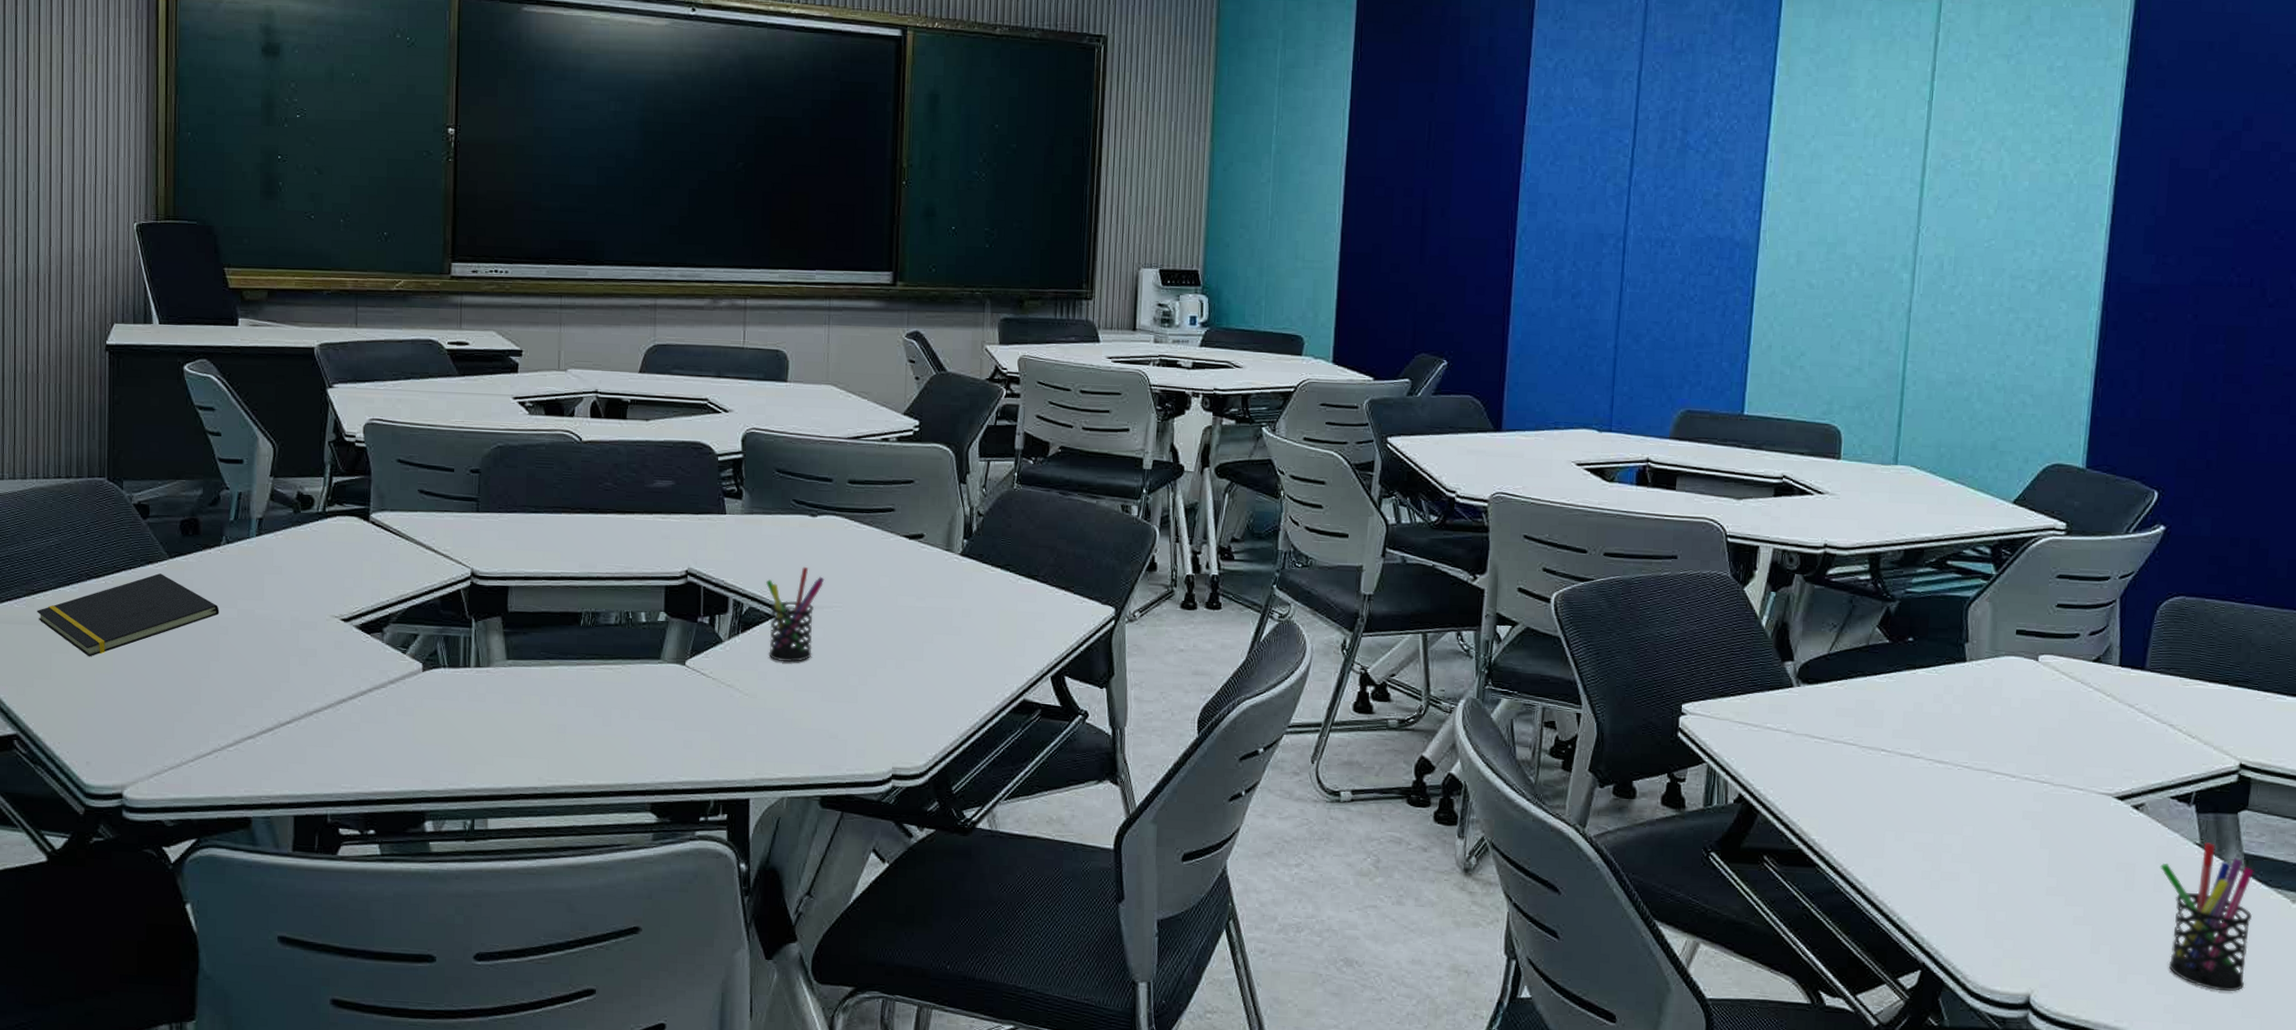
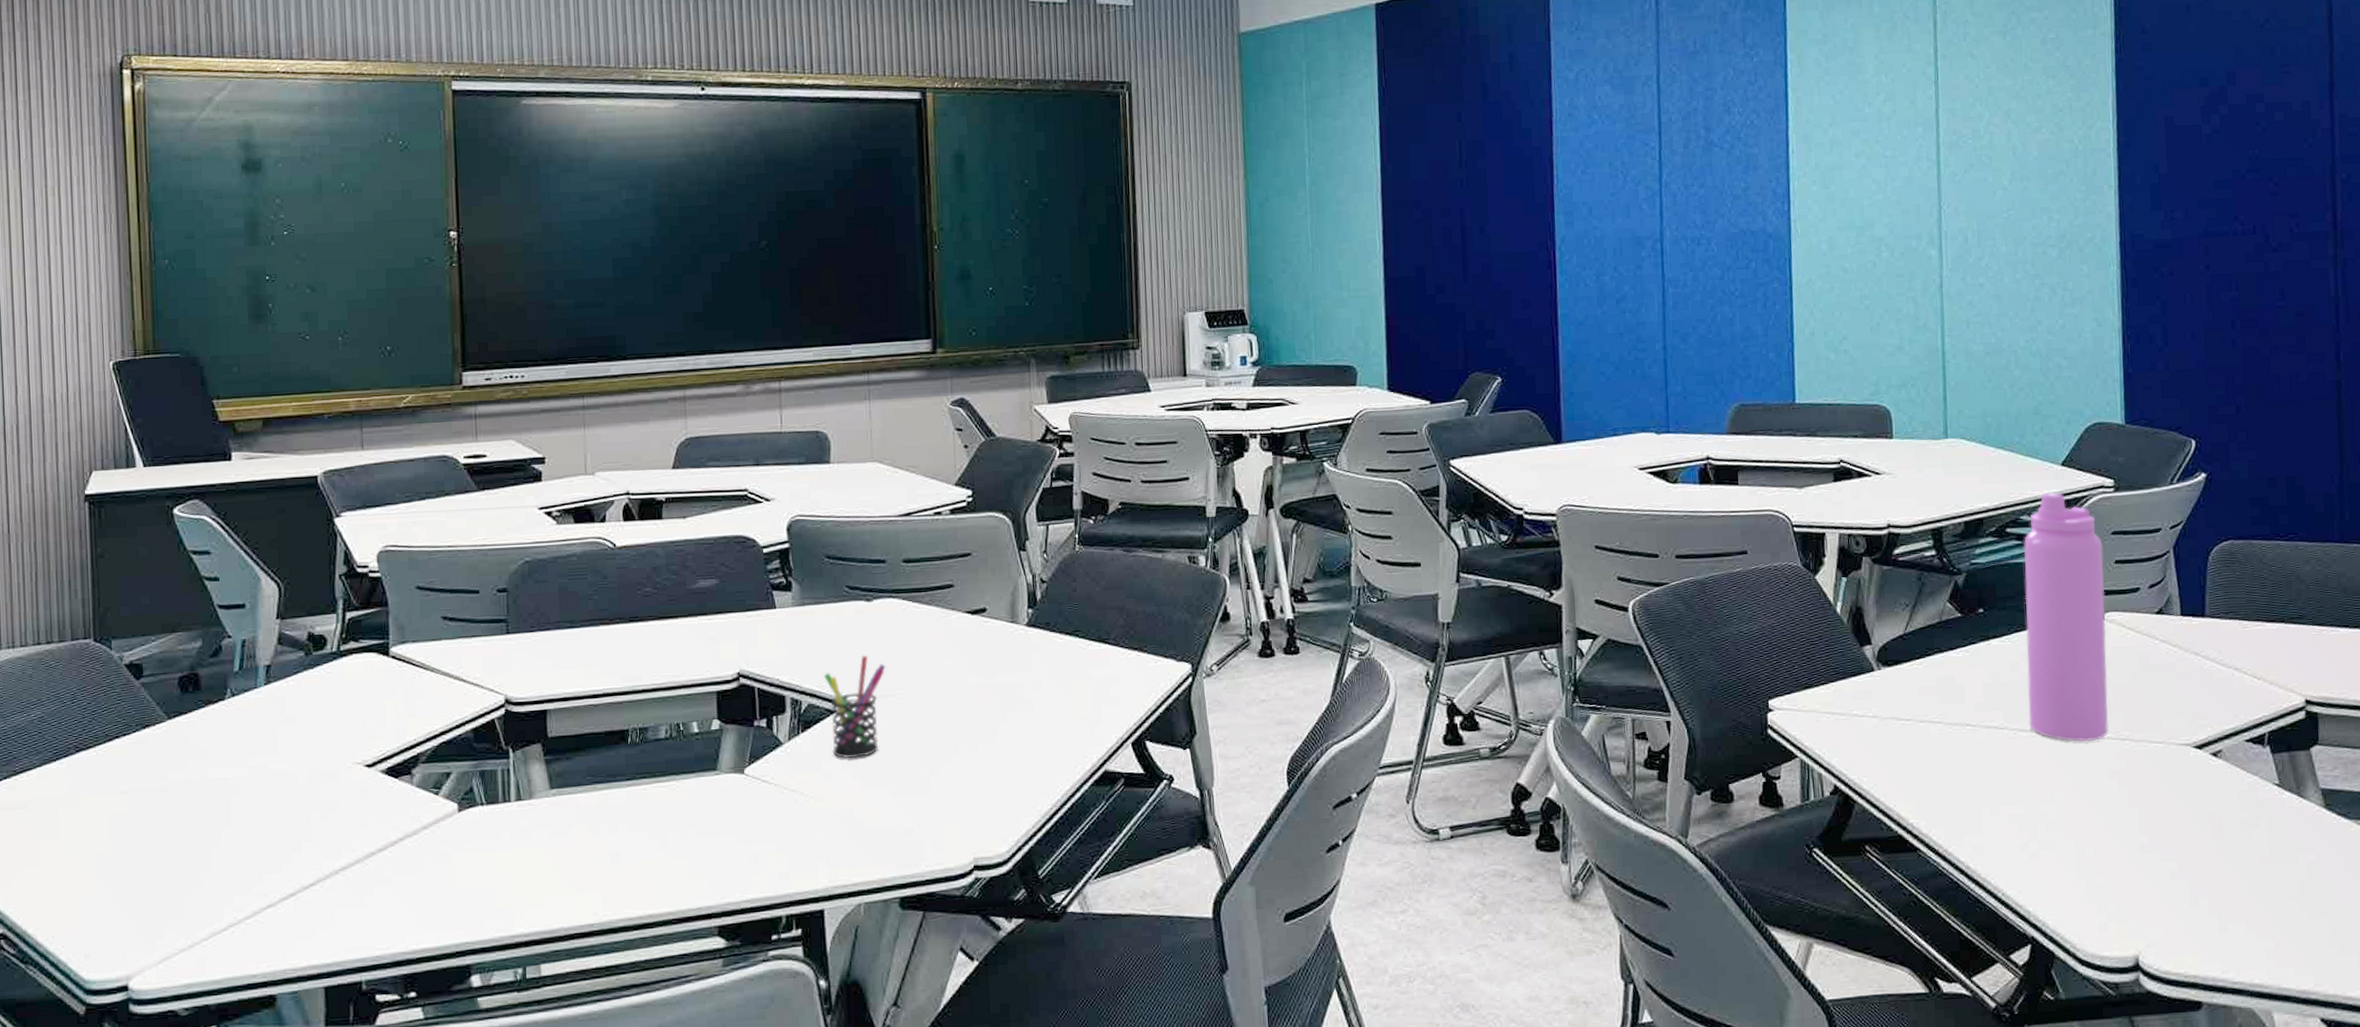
notepad: present [36,573,219,657] -> none [20,737,228,838]
water bottle: none [1946,529,2046,780] -> present [2023,492,2109,742]
pen holder: present [2160,842,2254,991] -> none [2244,782,2338,929]

